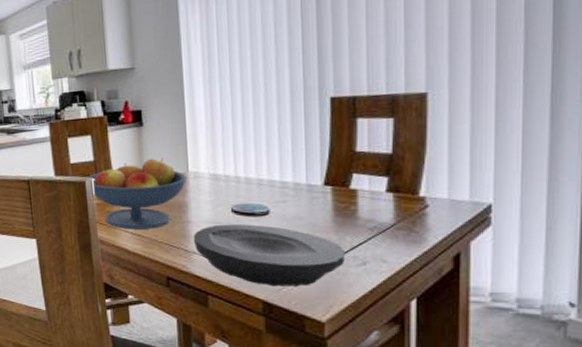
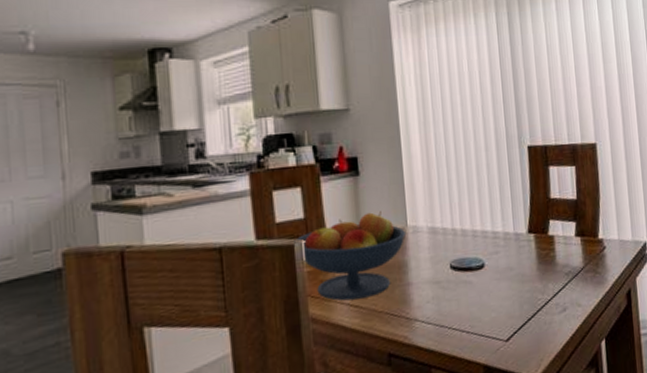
plate: present [193,224,346,287] -> none [414,280,550,347]

